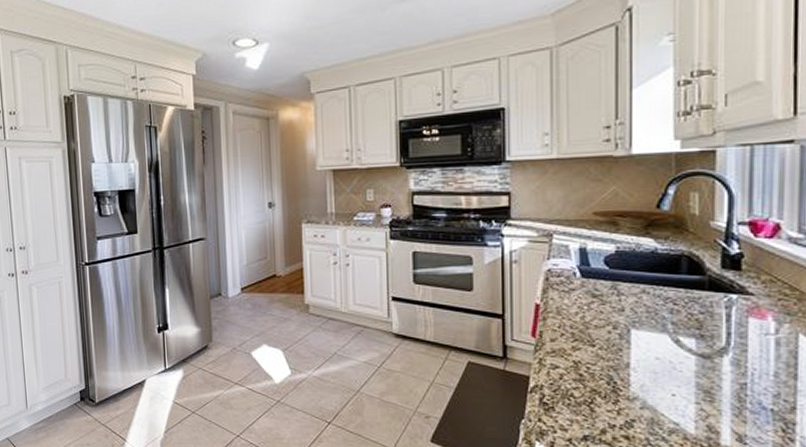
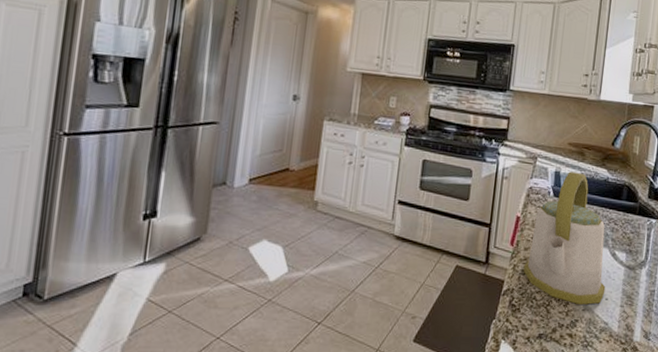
kettle: none [552,246,670,402] -> present [523,171,606,305]

